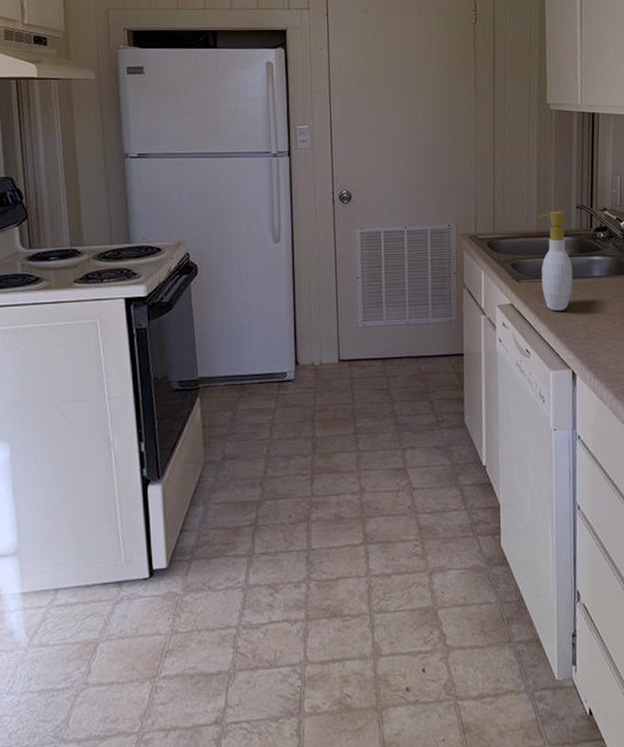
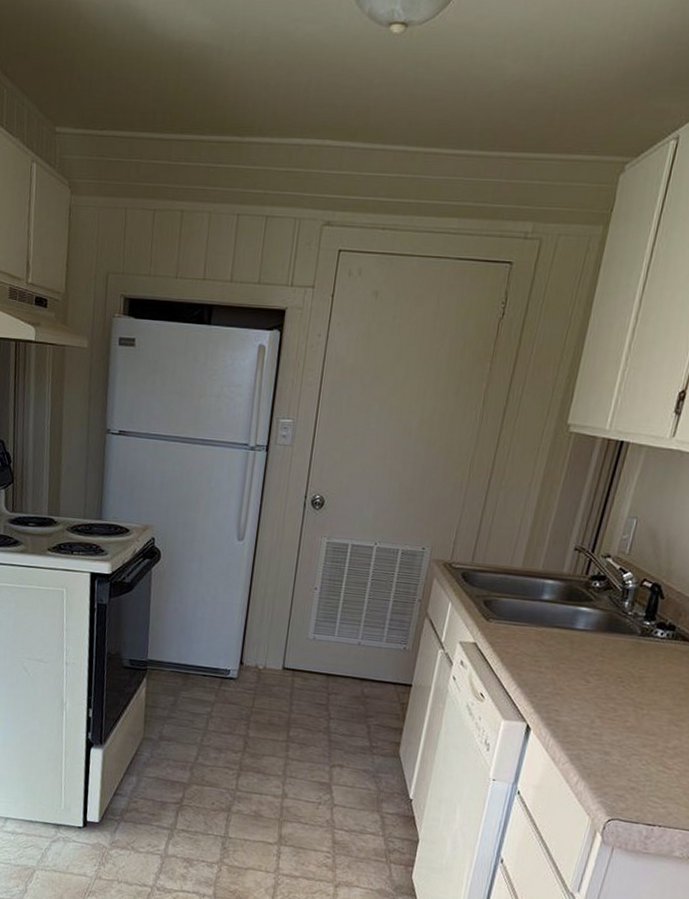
soap bottle: present [538,210,573,311] -> none [513,549,560,660]

